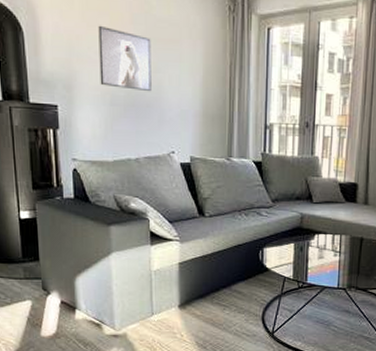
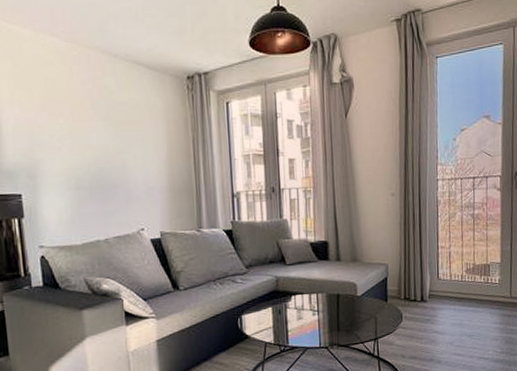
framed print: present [98,25,152,92] -> none [59,113,117,173]

